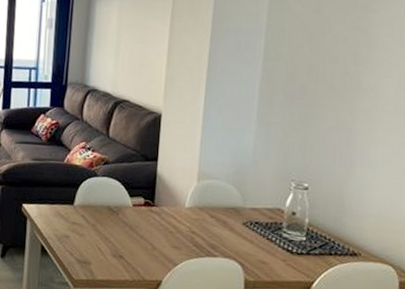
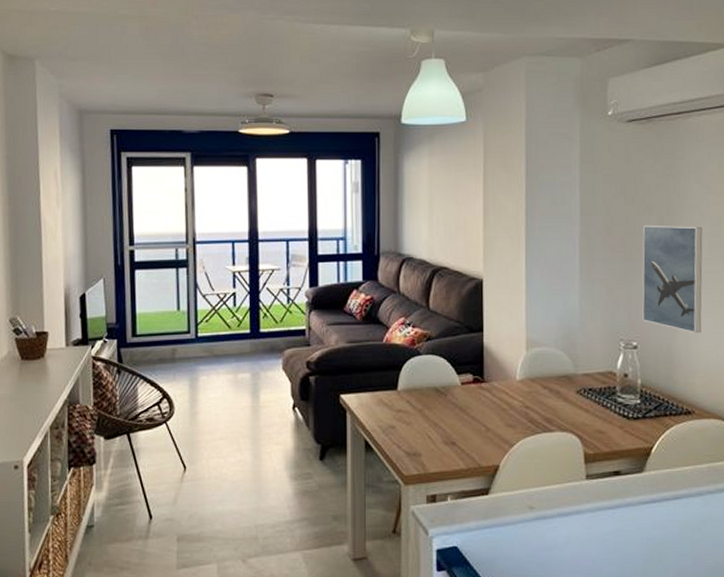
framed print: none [316,74,390,182] -> present [642,224,703,334]

